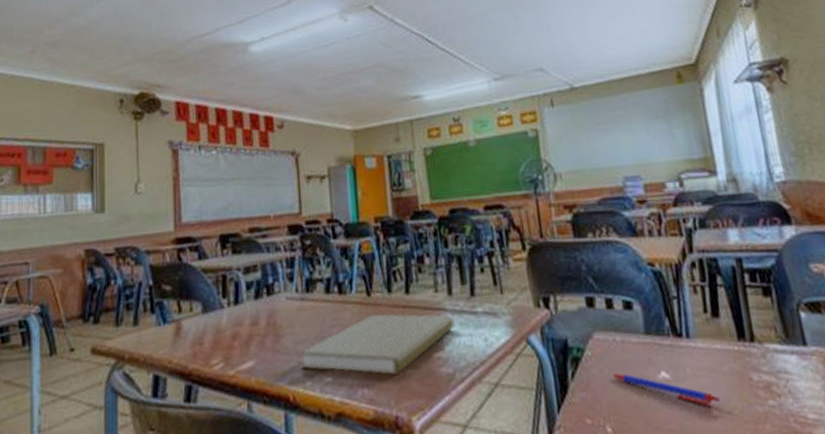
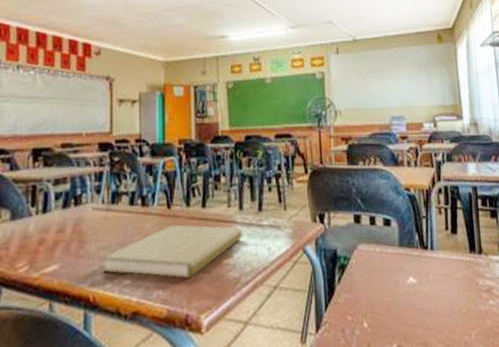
pen: present [611,373,720,406] -> none [370,278,453,305]

